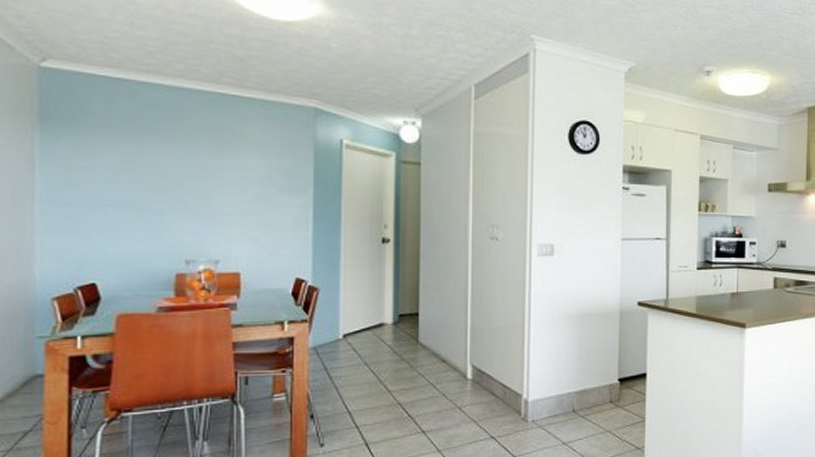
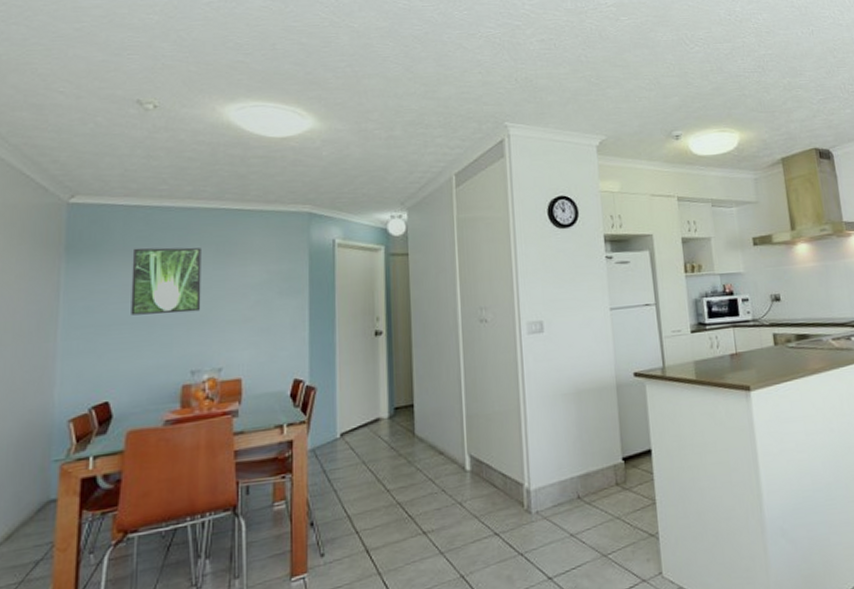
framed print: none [116,125,196,200] -> present [131,247,201,316]

